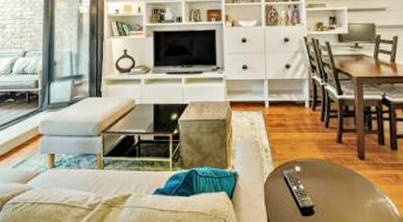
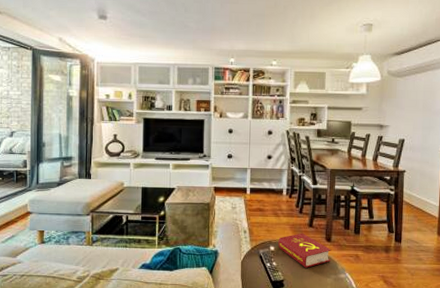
book: none [304,150,367,191] -> present [278,233,332,268]

